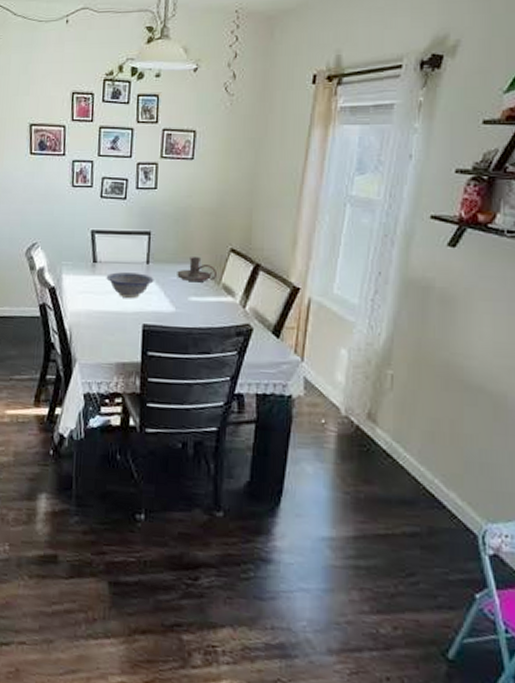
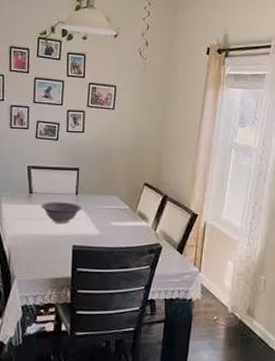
candle holder: present [177,257,218,283] -> none [101,189,134,210]

